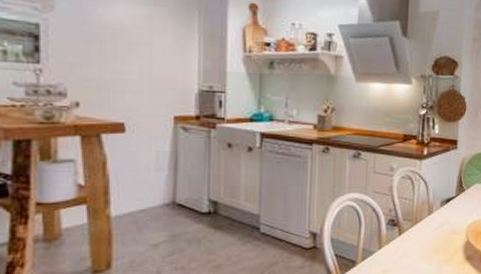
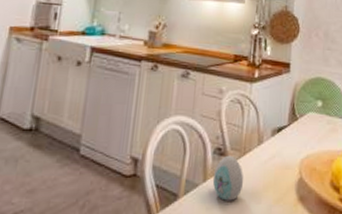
decorative egg: none [387,225,416,264] -> present [212,155,244,201]

